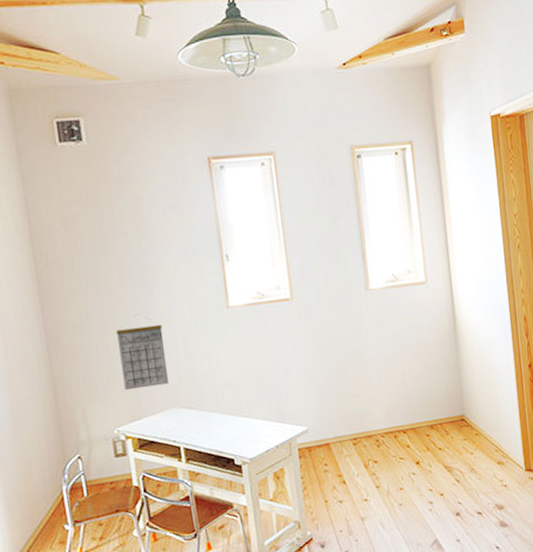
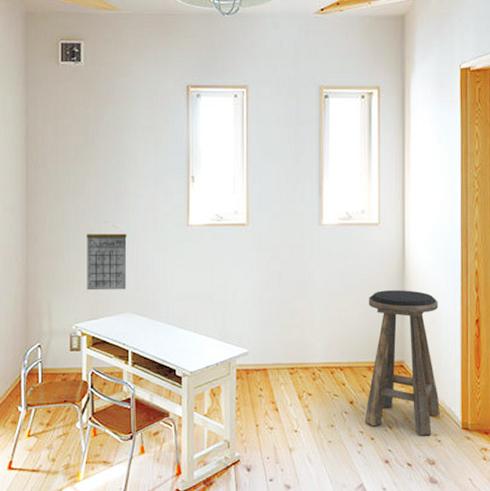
stool: none [423,344,505,484] -> present [365,290,441,436]

